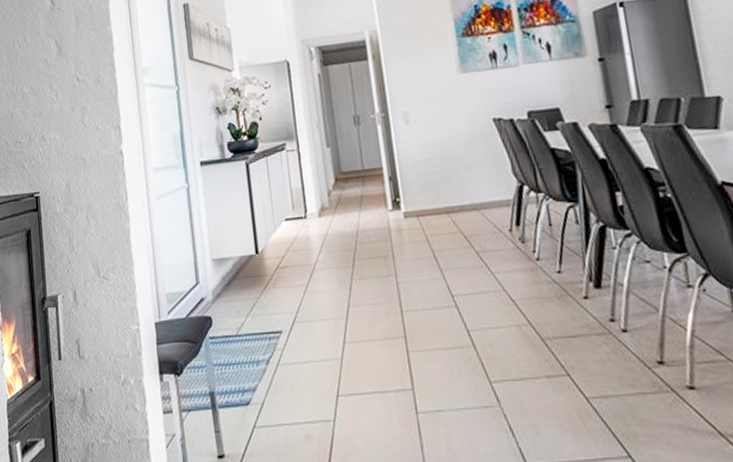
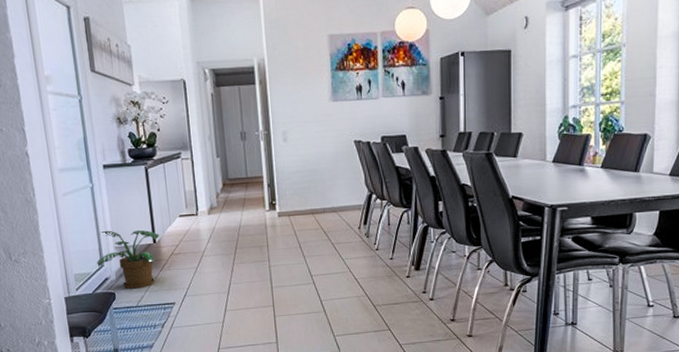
potted plant: none [191,237,263,313] -> present [97,230,160,289]

